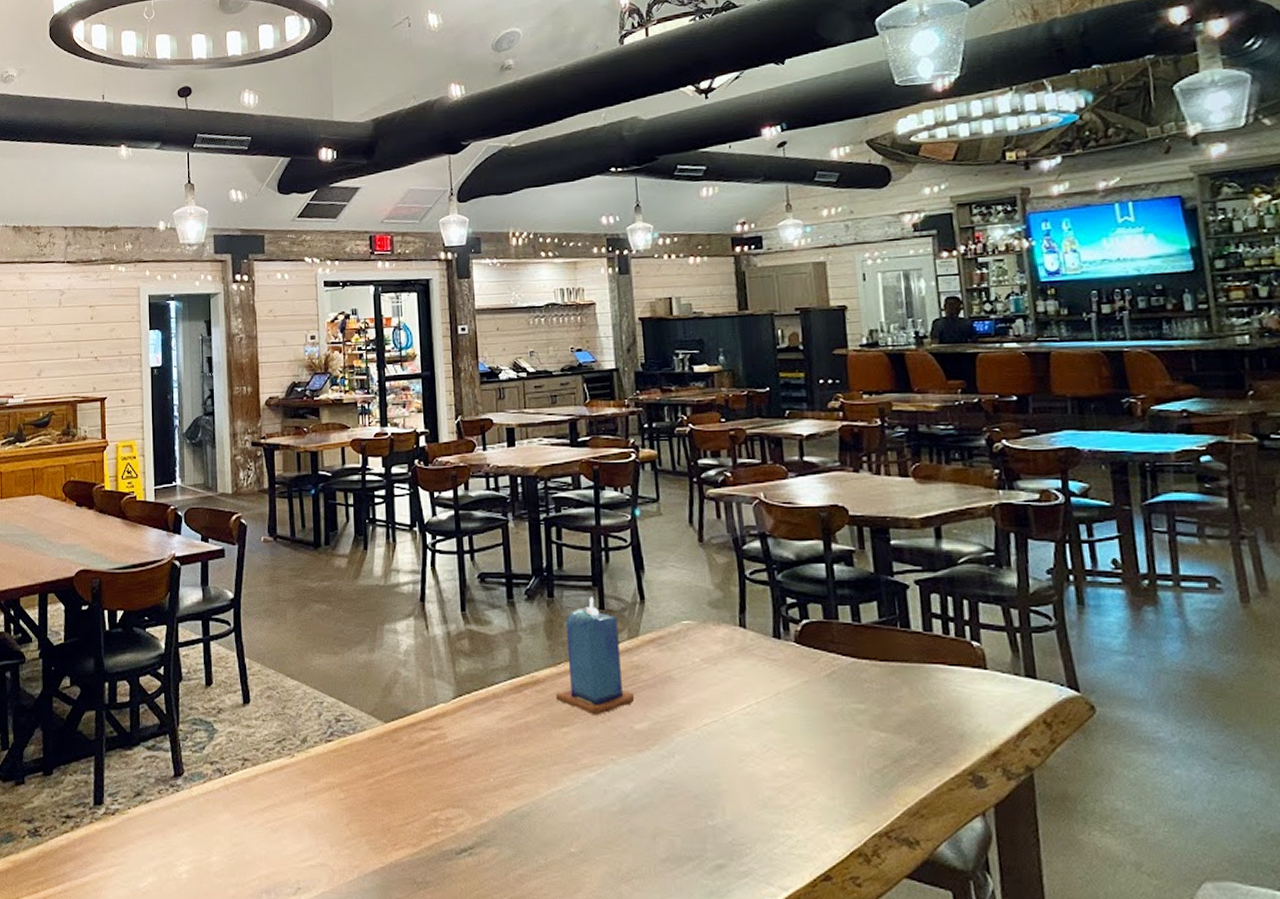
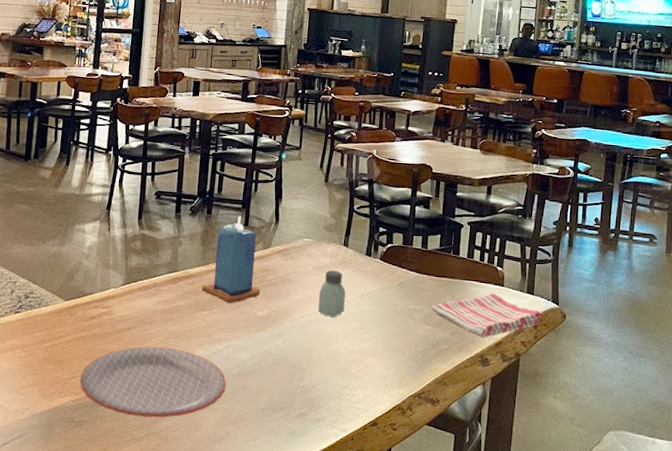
plate: none [416,778,608,875] -> present [80,346,226,418]
saltshaker: none [715,662,755,726] -> present [318,270,346,317]
dish towel: none [882,679,1055,745] -> present [431,293,541,337]

